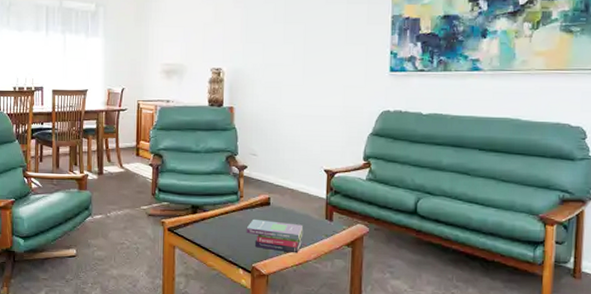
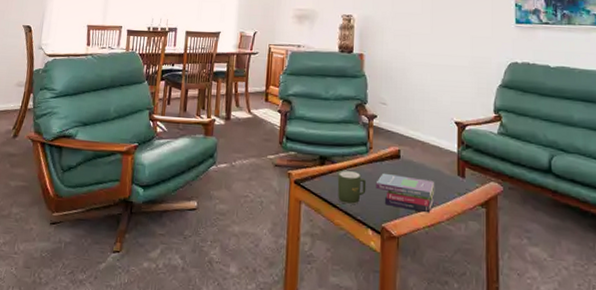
mug: none [209,218,237,249] -> present [337,170,367,205]

